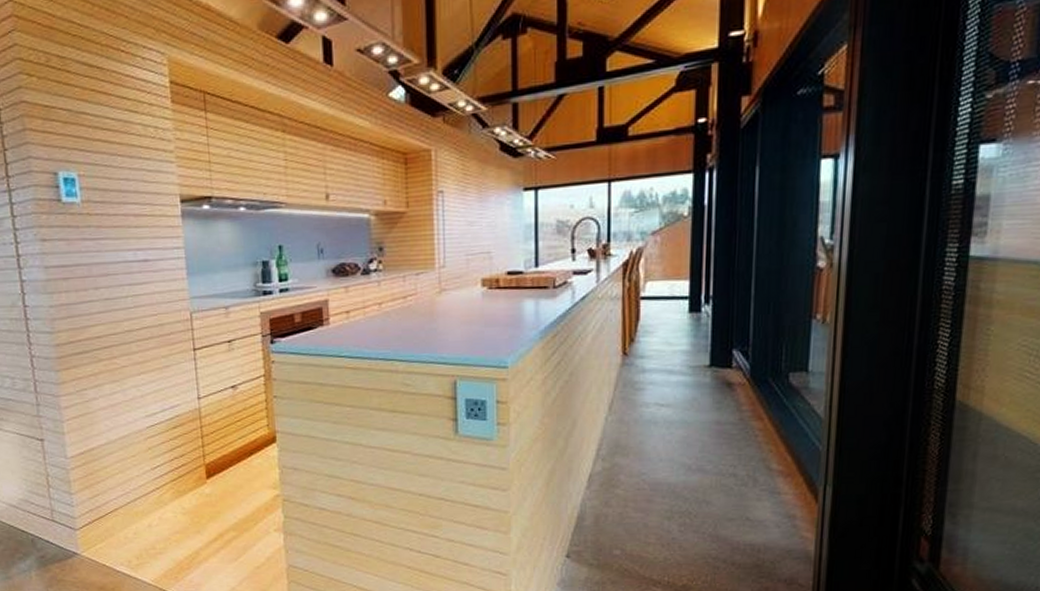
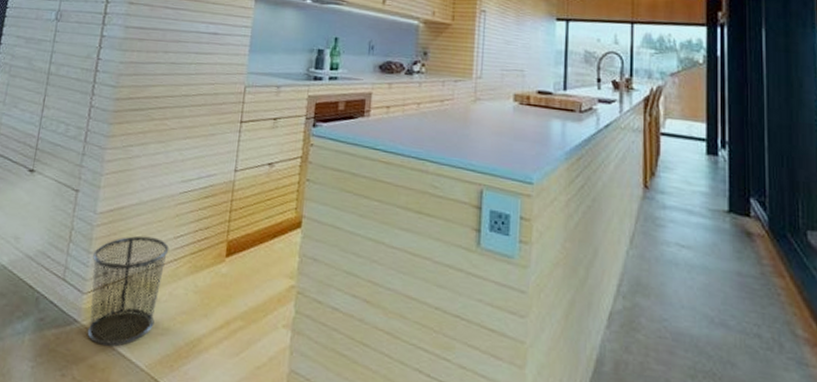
waste bin: none [75,471,151,570] -> present [87,235,169,346]

